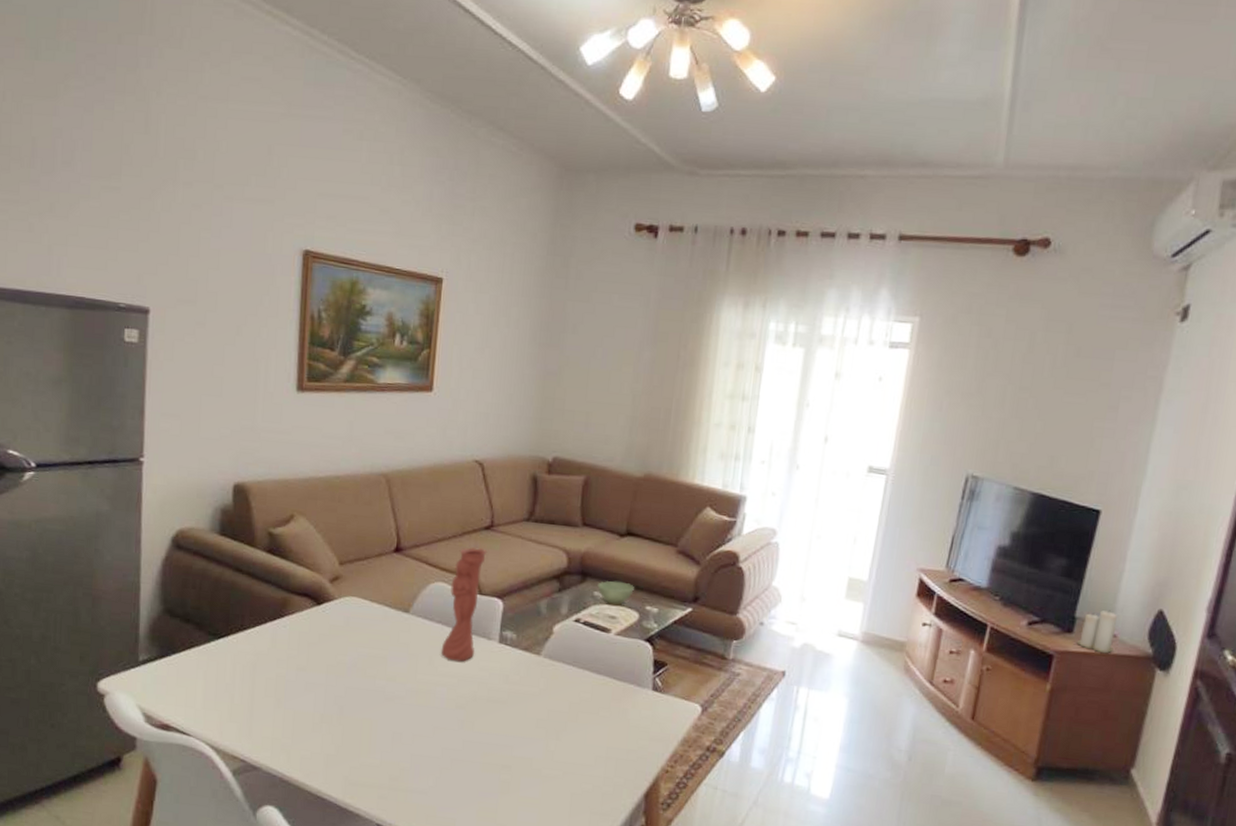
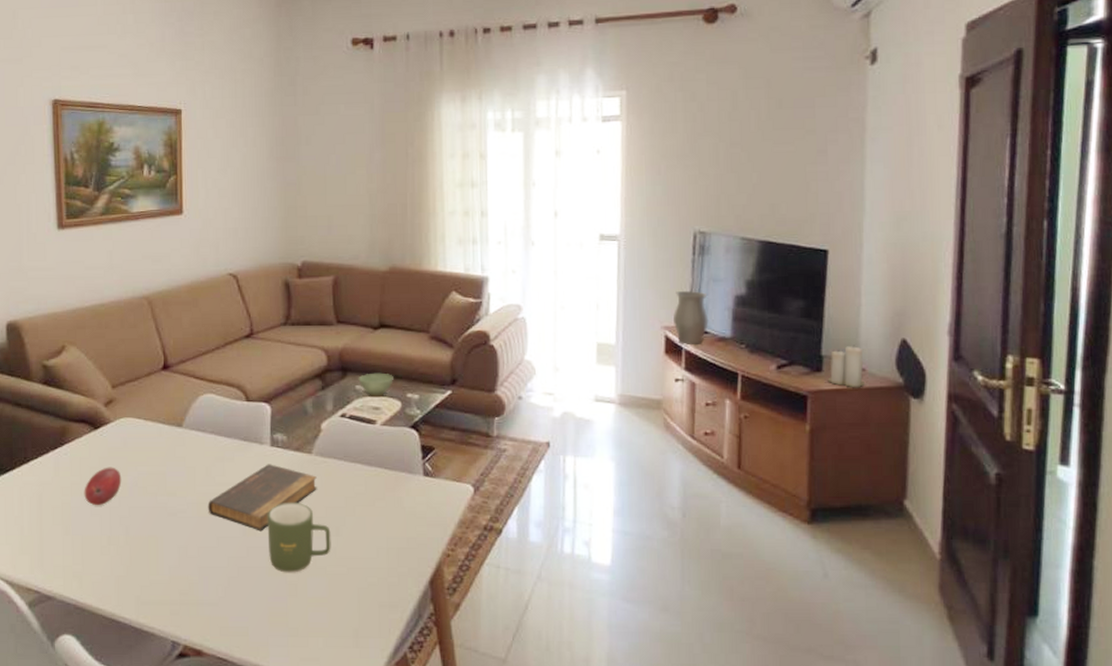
fruit: none [300,644,341,682] -> present [84,467,122,505]
book: none [427,660,543,727] -> present [207,464,317,531]
vase: present [440,547,488,662] -> none [216,357,250,469]
mug: none [484,701,551,771] -> present [267,503,331,573]
vase: none [930,534,970,592] -> present [673,290,709,346]

